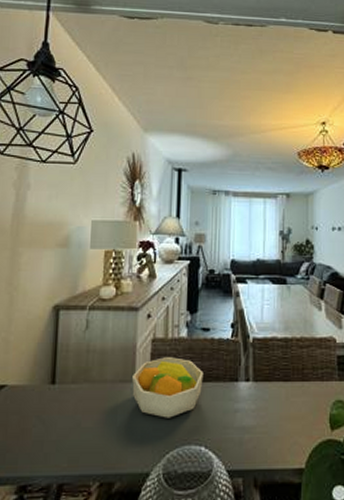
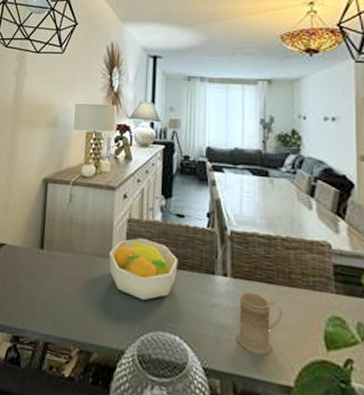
mug: none [256,392,296,447] -> present [235,291,282,356]

